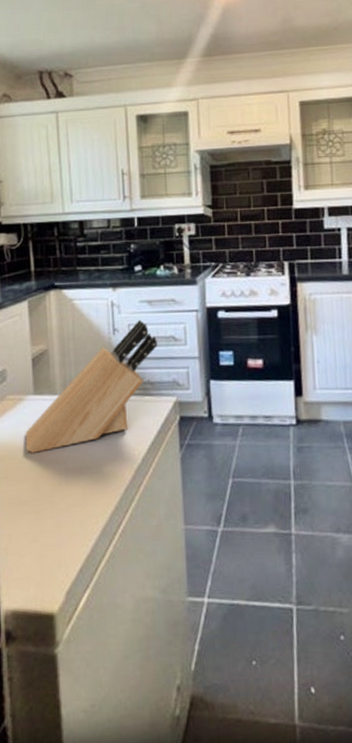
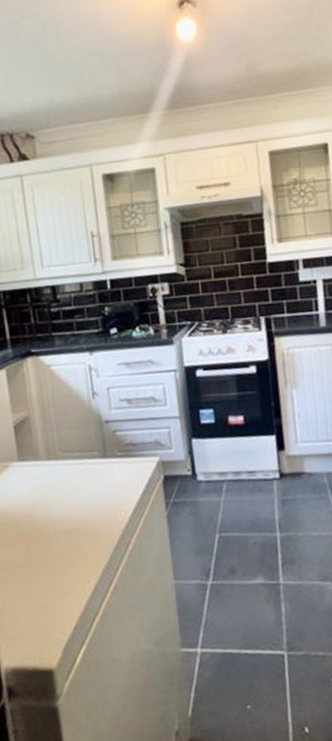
knife block: present [25,319,157,453] -> none [12,382,138,518]

